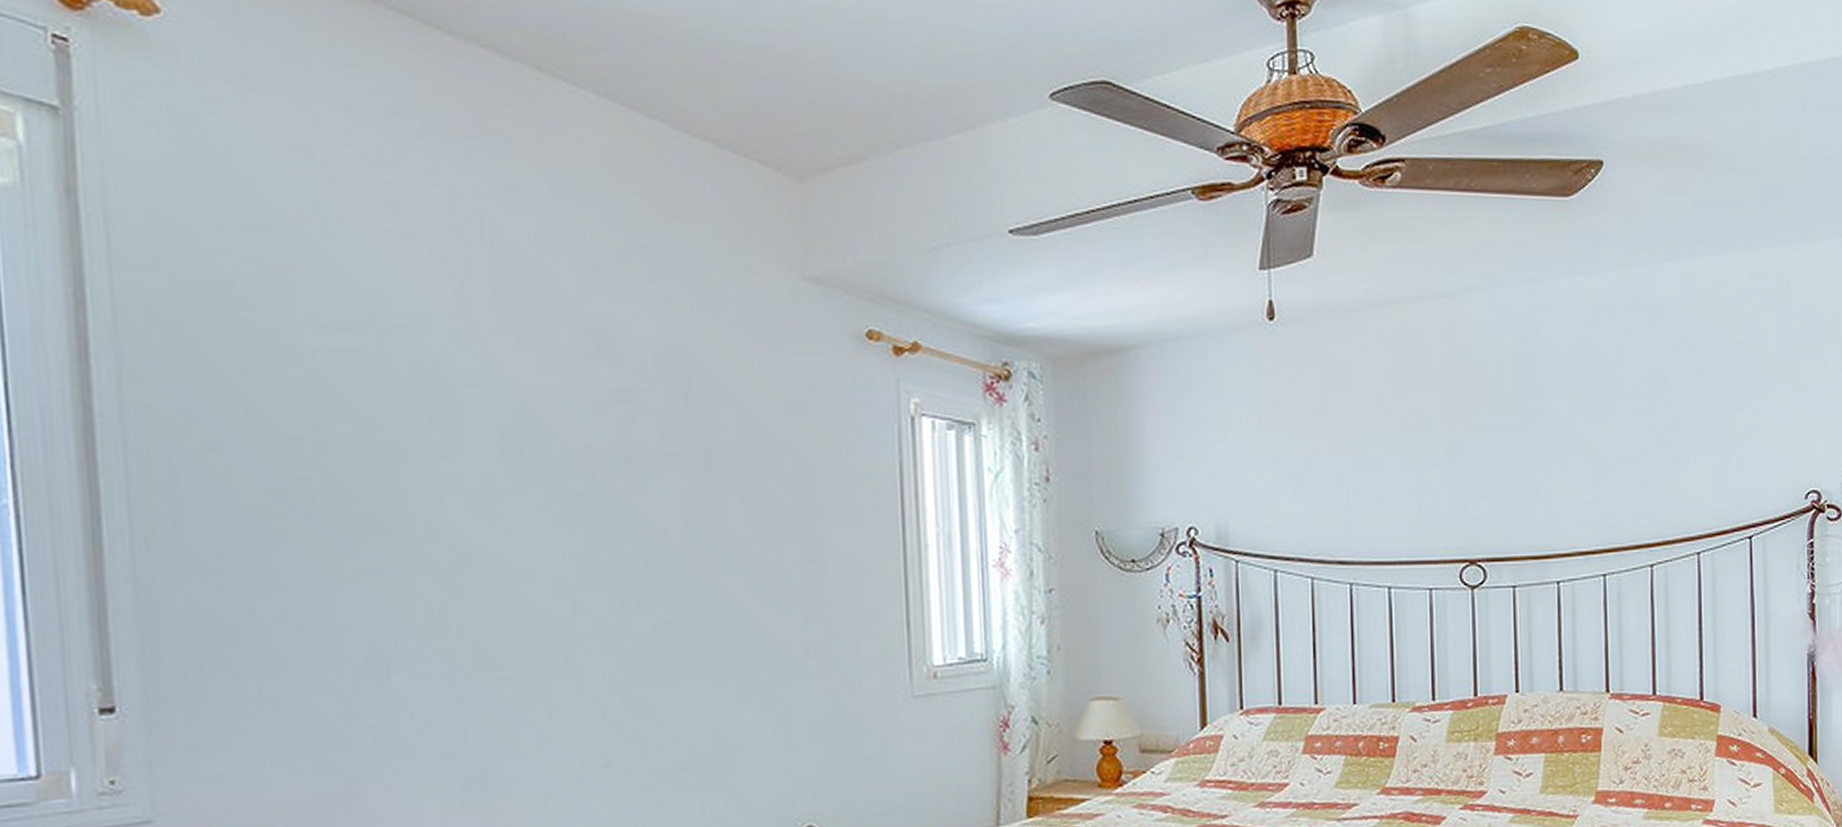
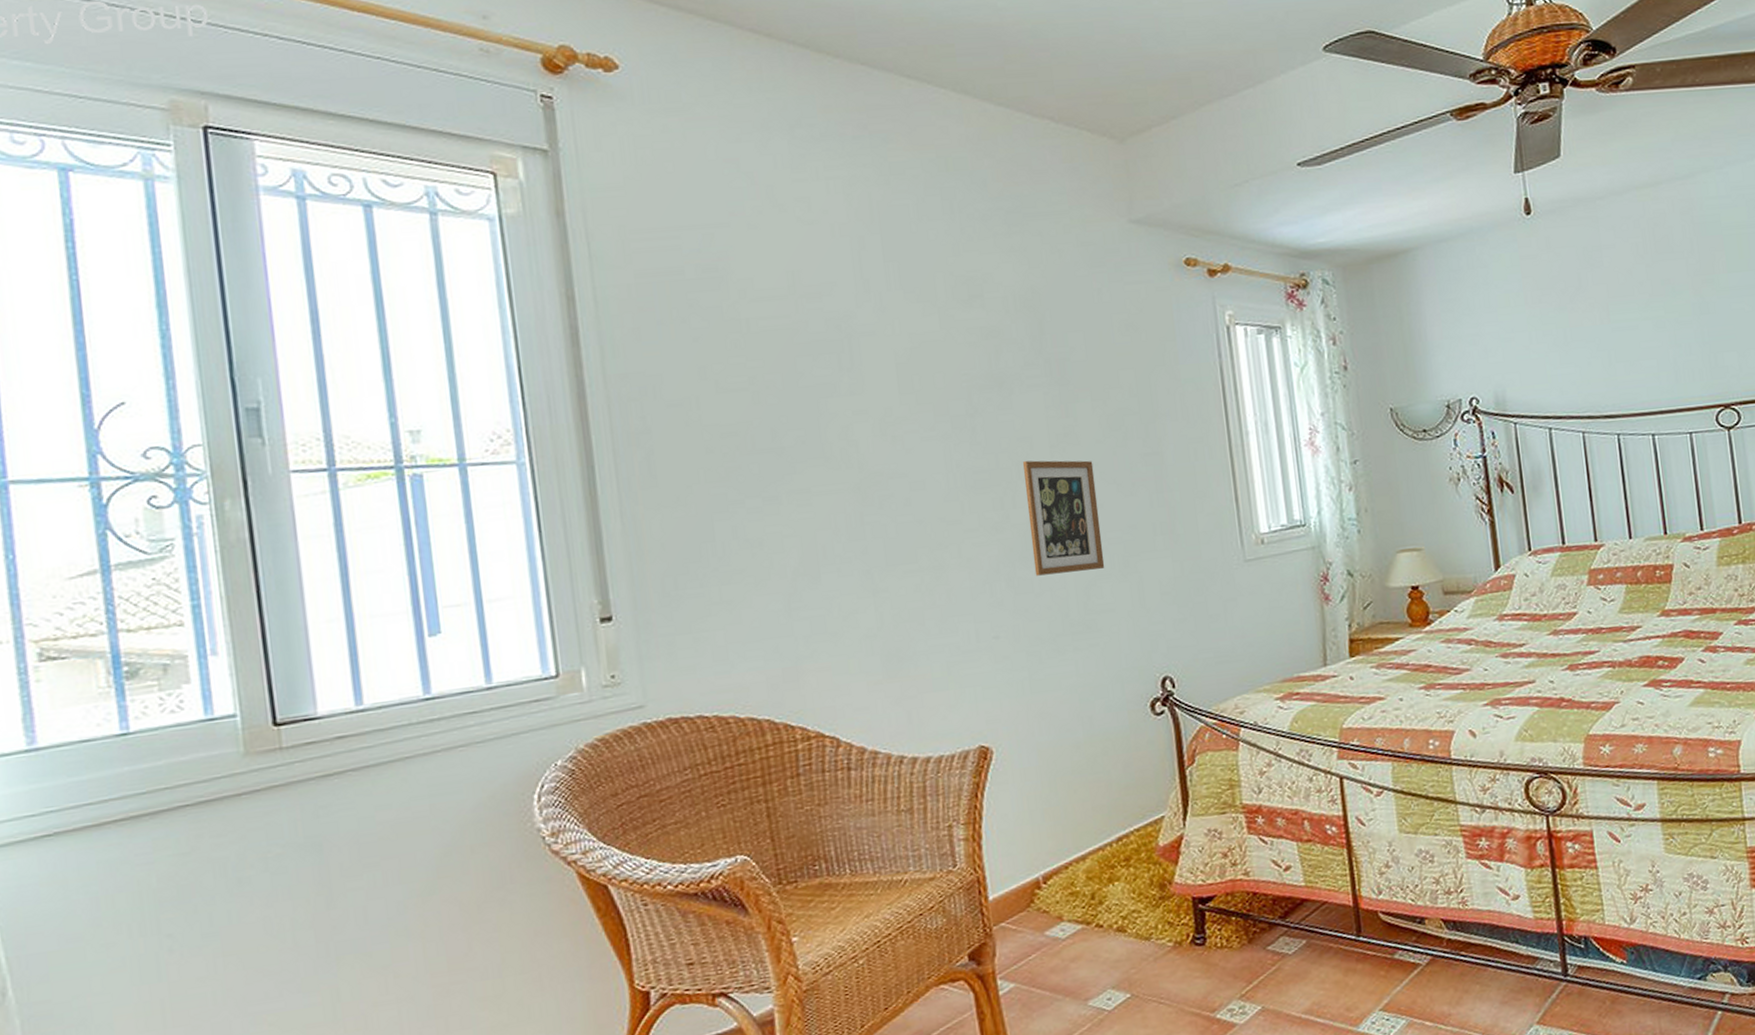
picture frame: none [652,557,745,696] -> present [1023,460,1105,576]

